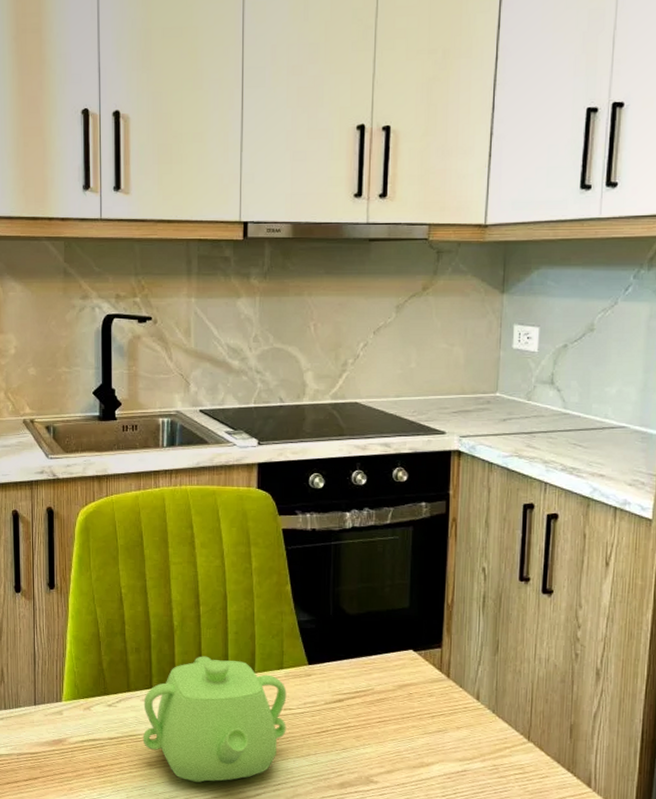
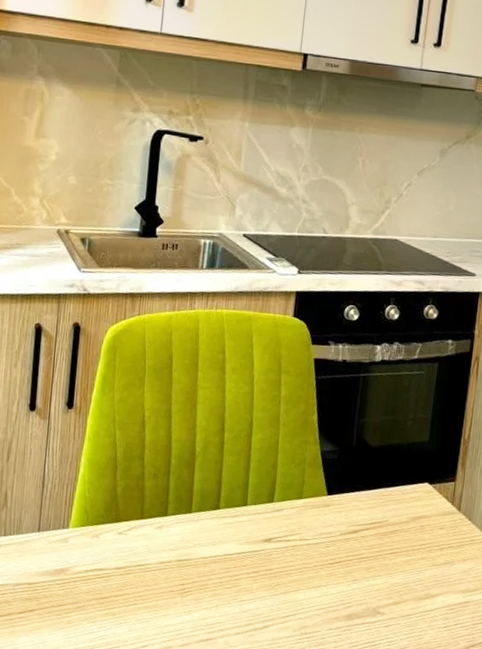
teapot: present [142,656,287,783] -> none [151,483,304,615]

